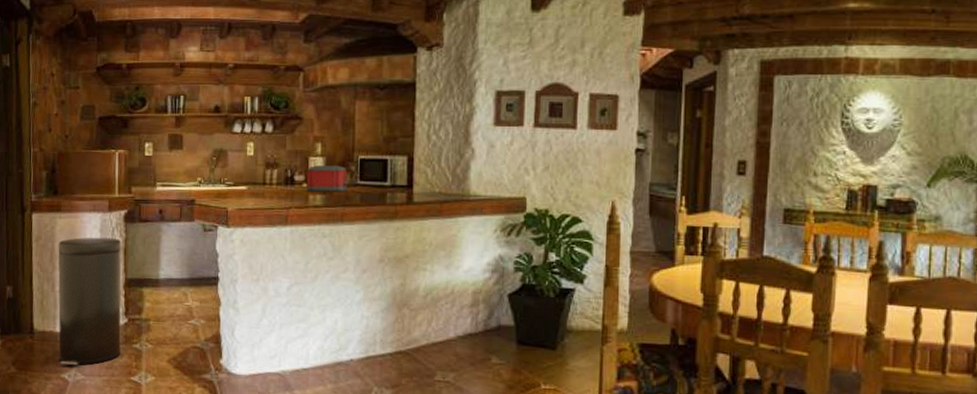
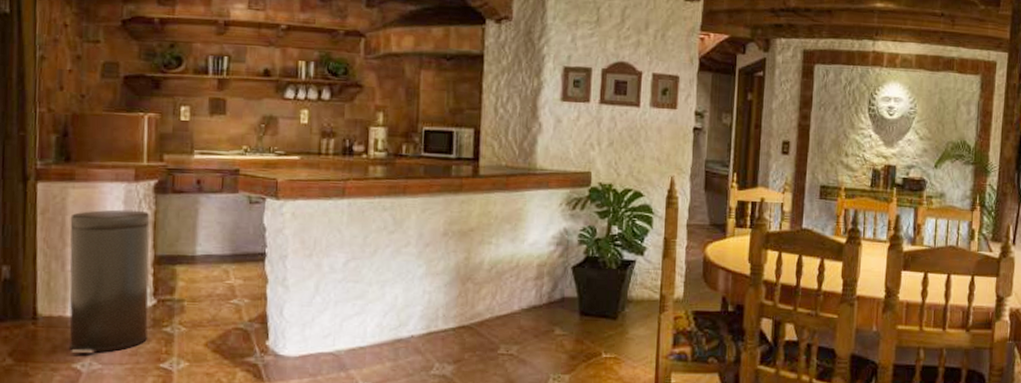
toaster: present [306,165,348,193] -> none [366,135,411,165]

